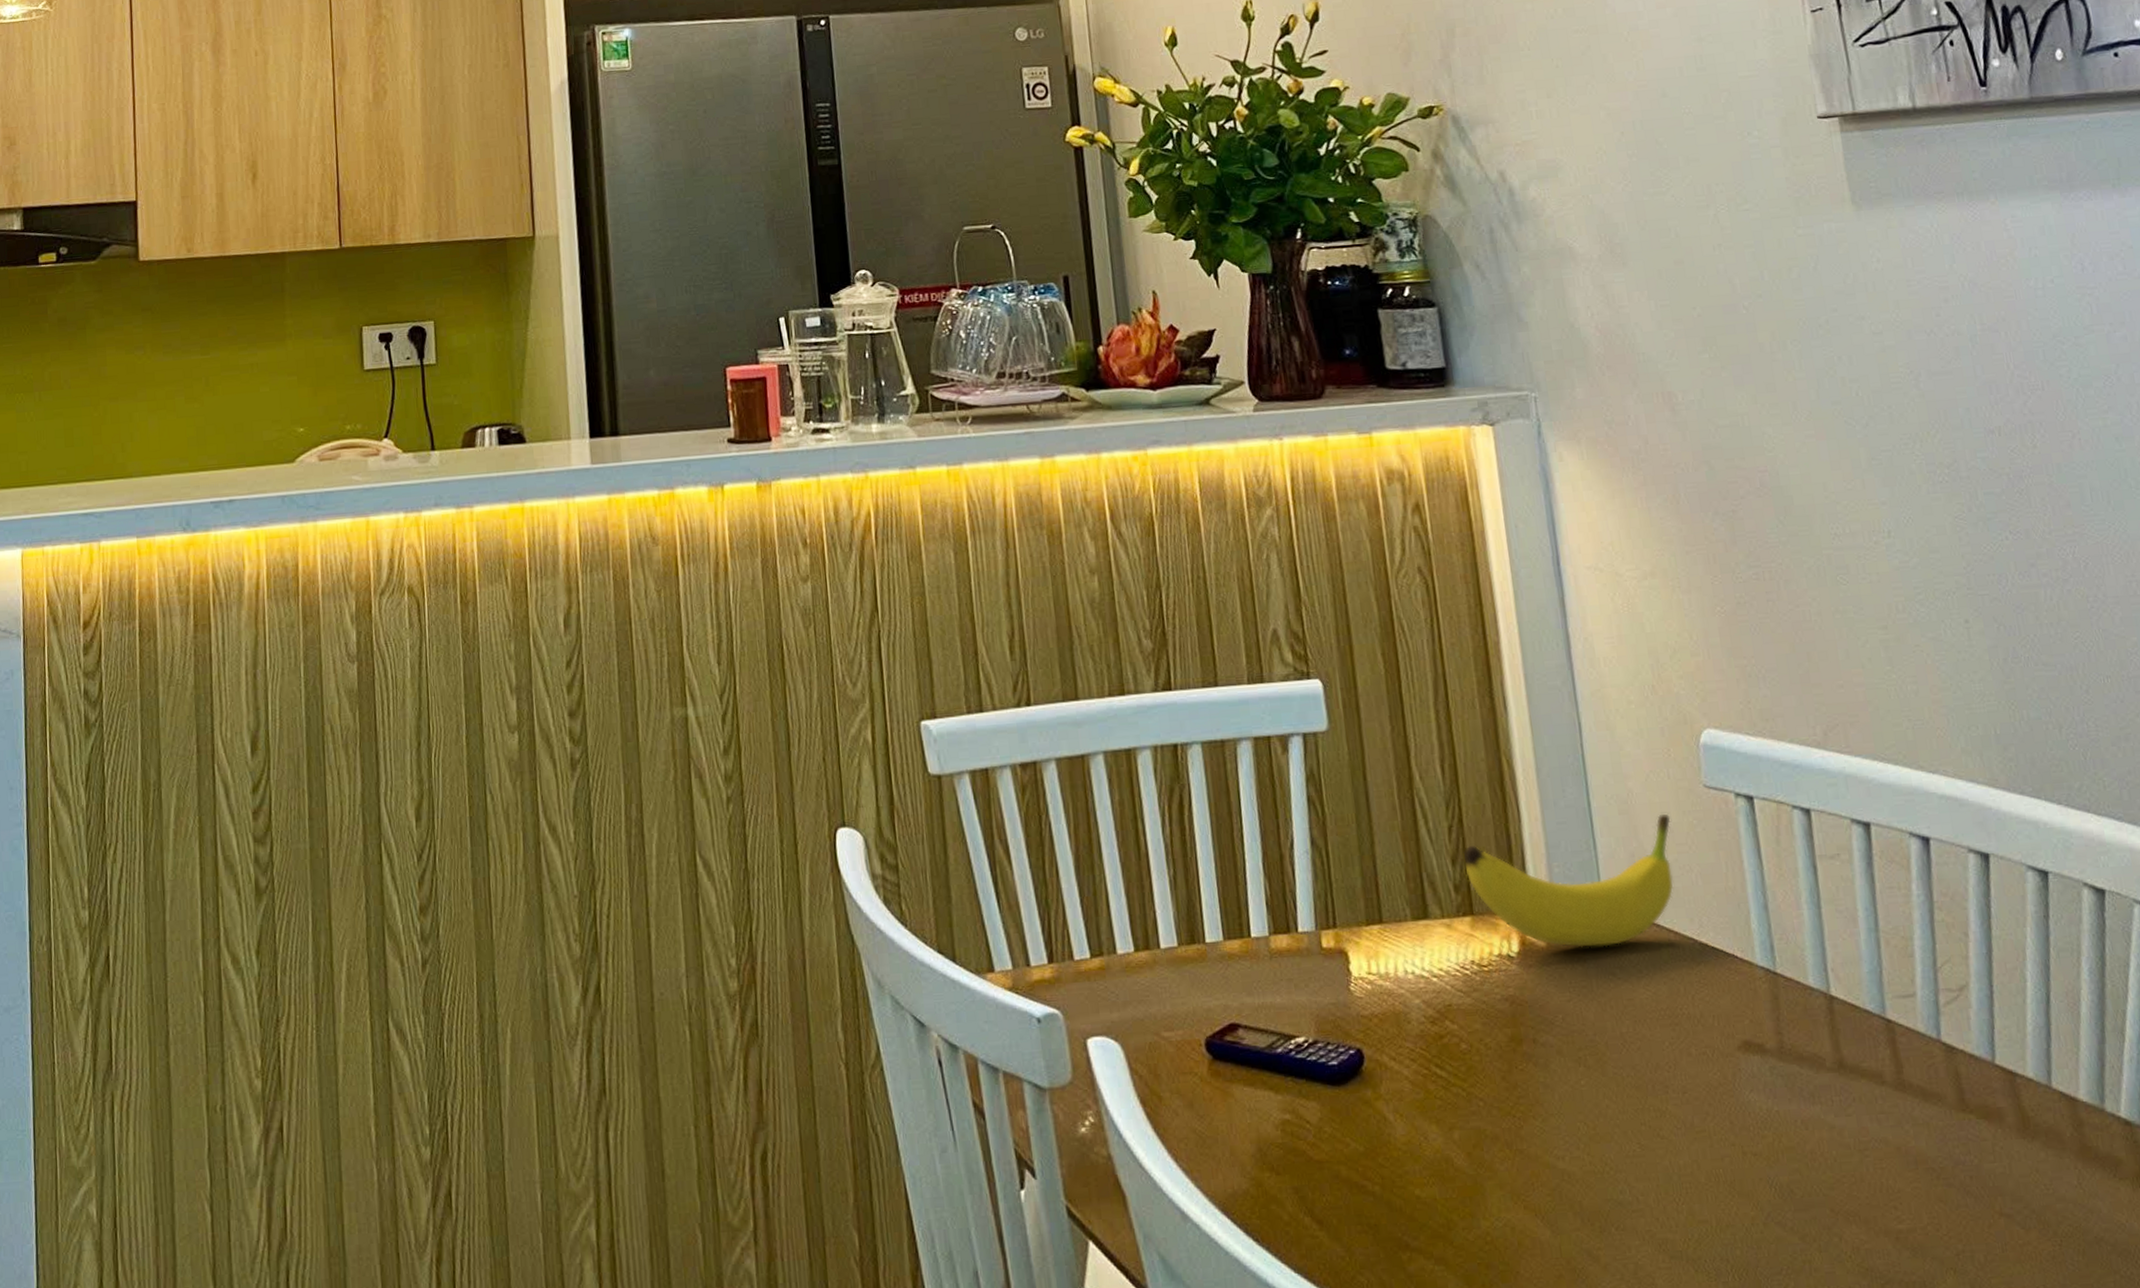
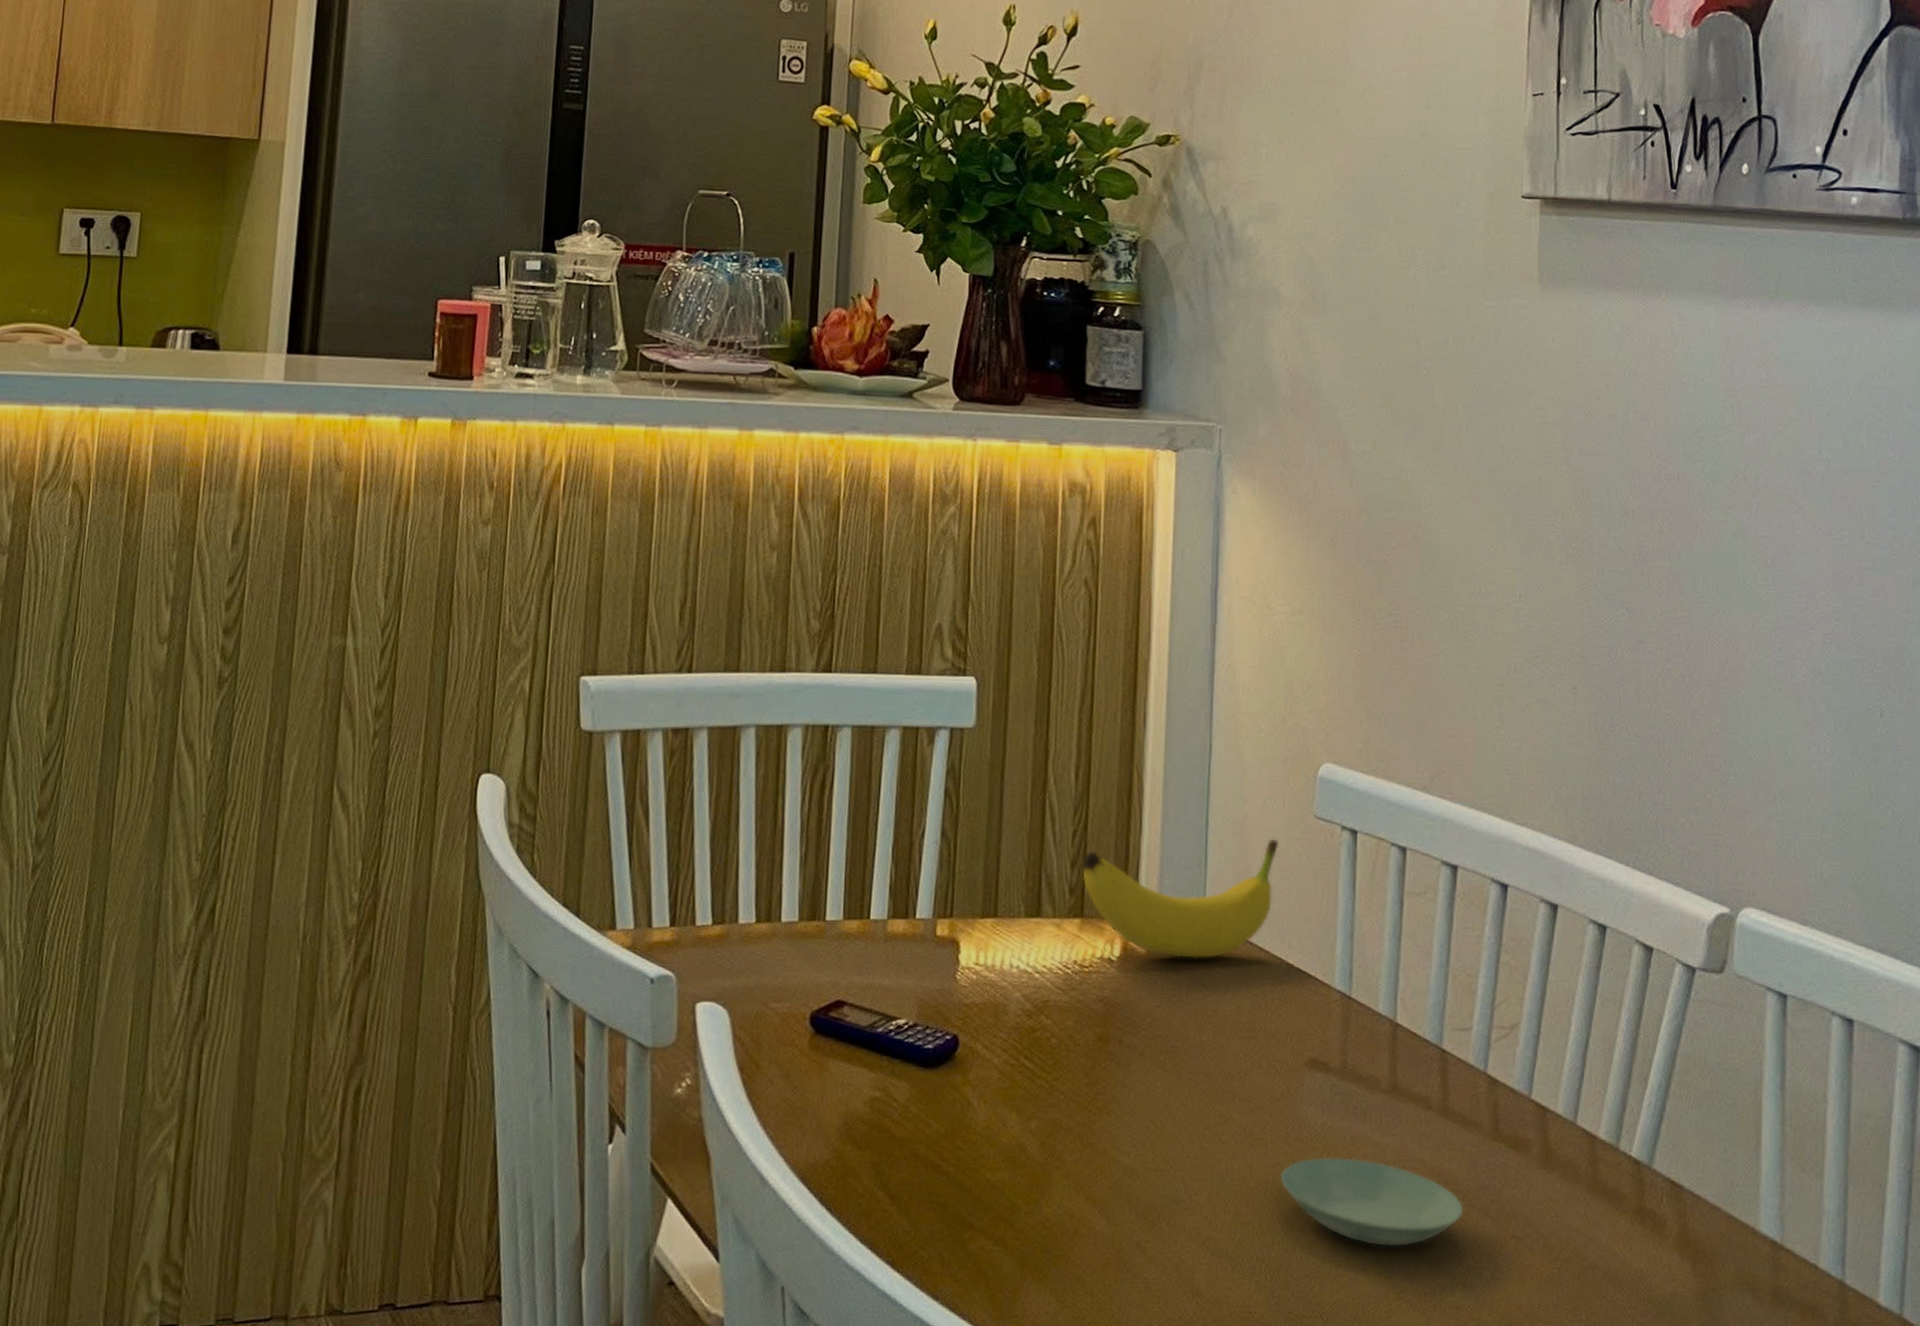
saucer: none [1731,1143,1941,1236] -> present [1280,1157,1464,1246]

